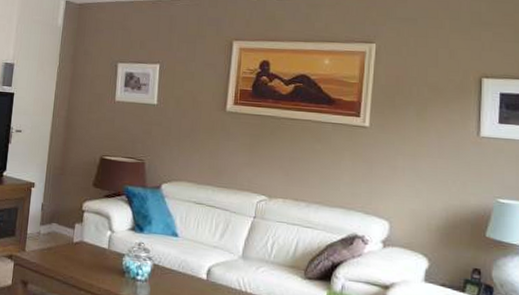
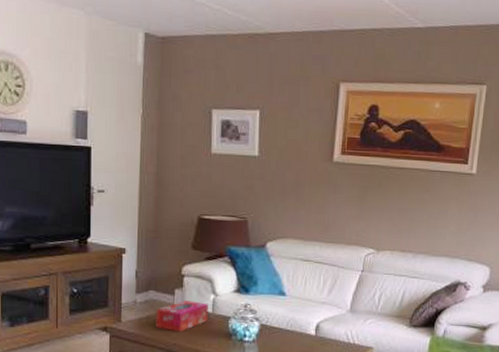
tissue box: none [55,235,105,266] -> present [156,300,208,332]

